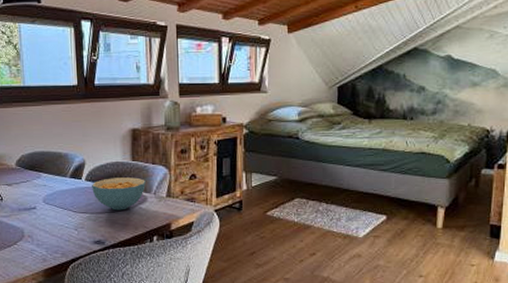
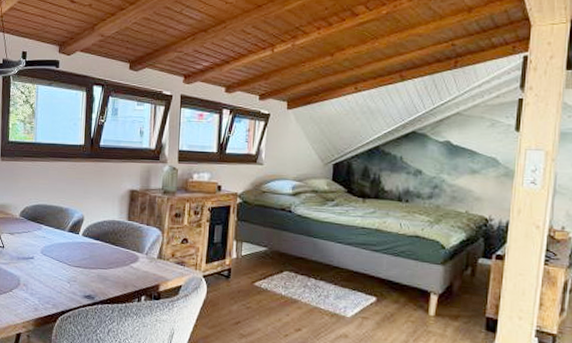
cereal bowl: present [92,177,146,211] -> none [87,235,139,268]

